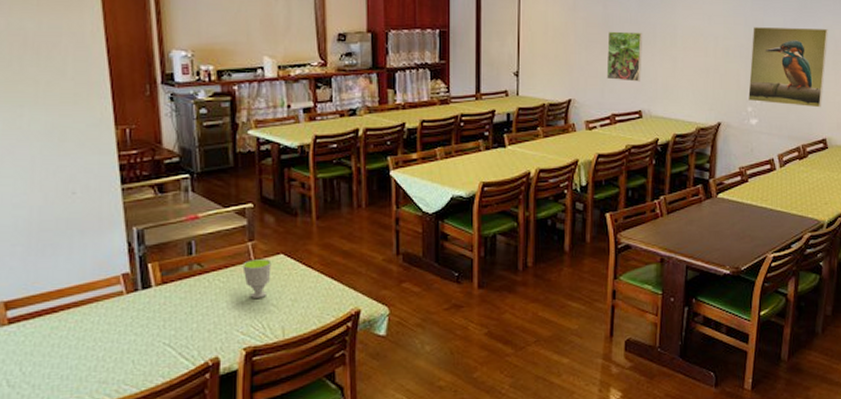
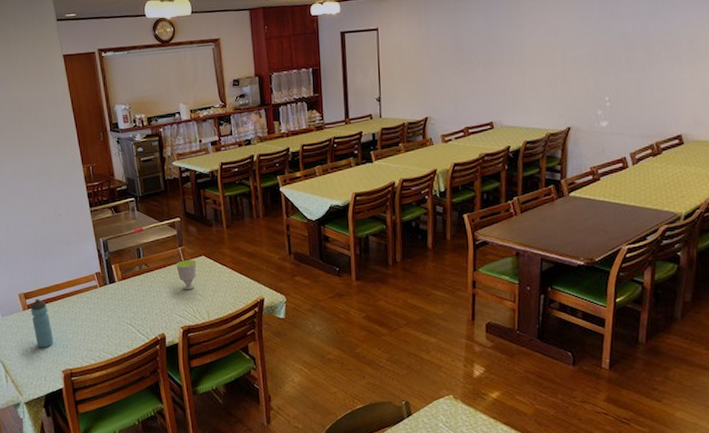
water bottle: none [13,310,47,381] -> present [31,299,54,348]
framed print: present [606,31,643,82] -> none [458,51,492,97]
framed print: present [748,27,829,108] -> none [597,28,682,106]

